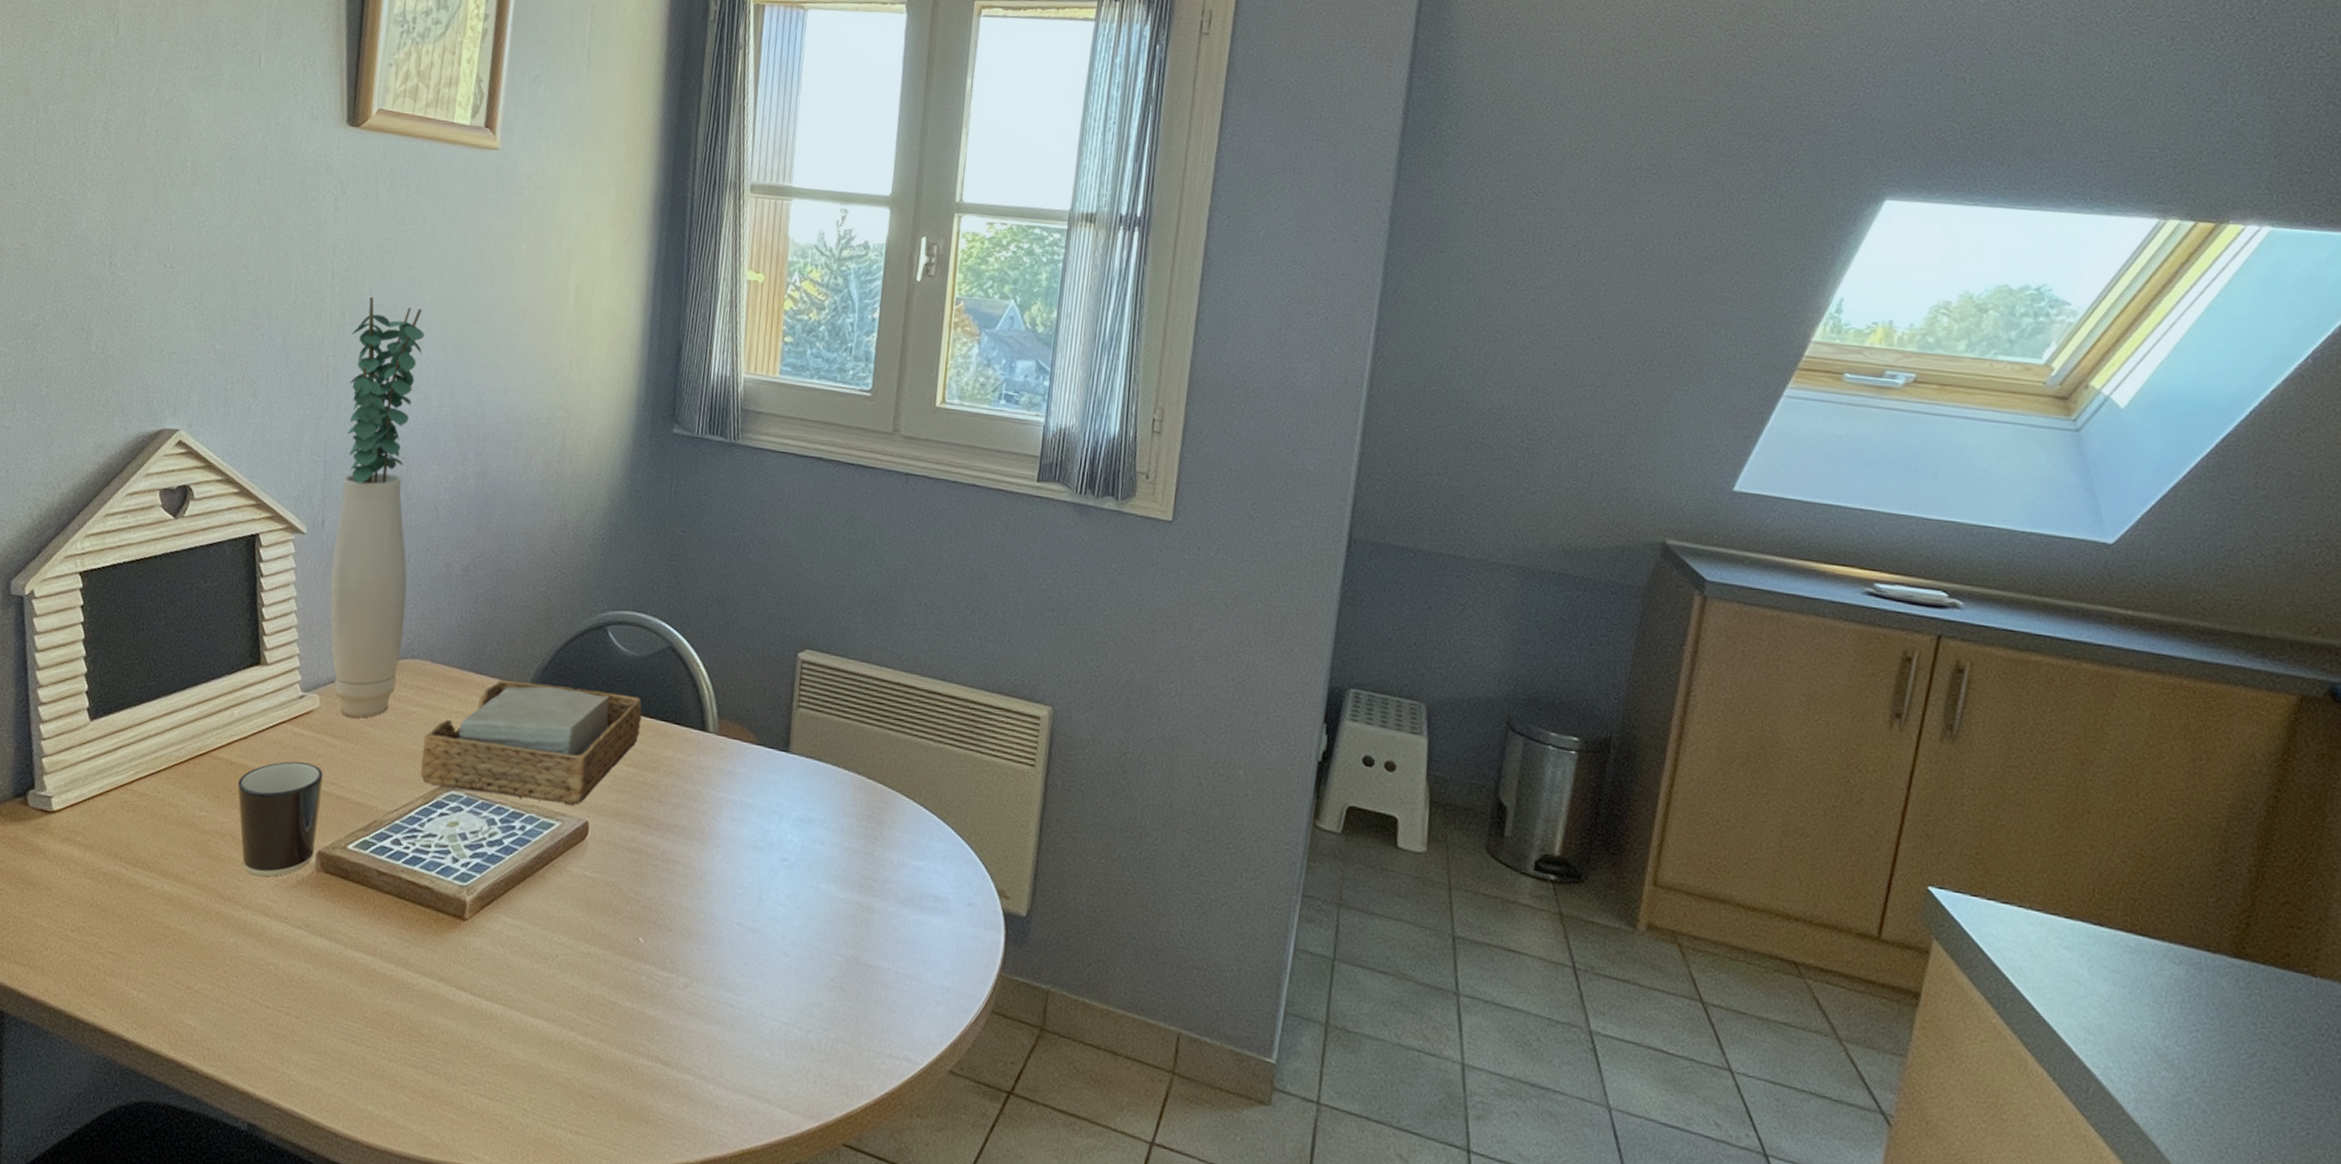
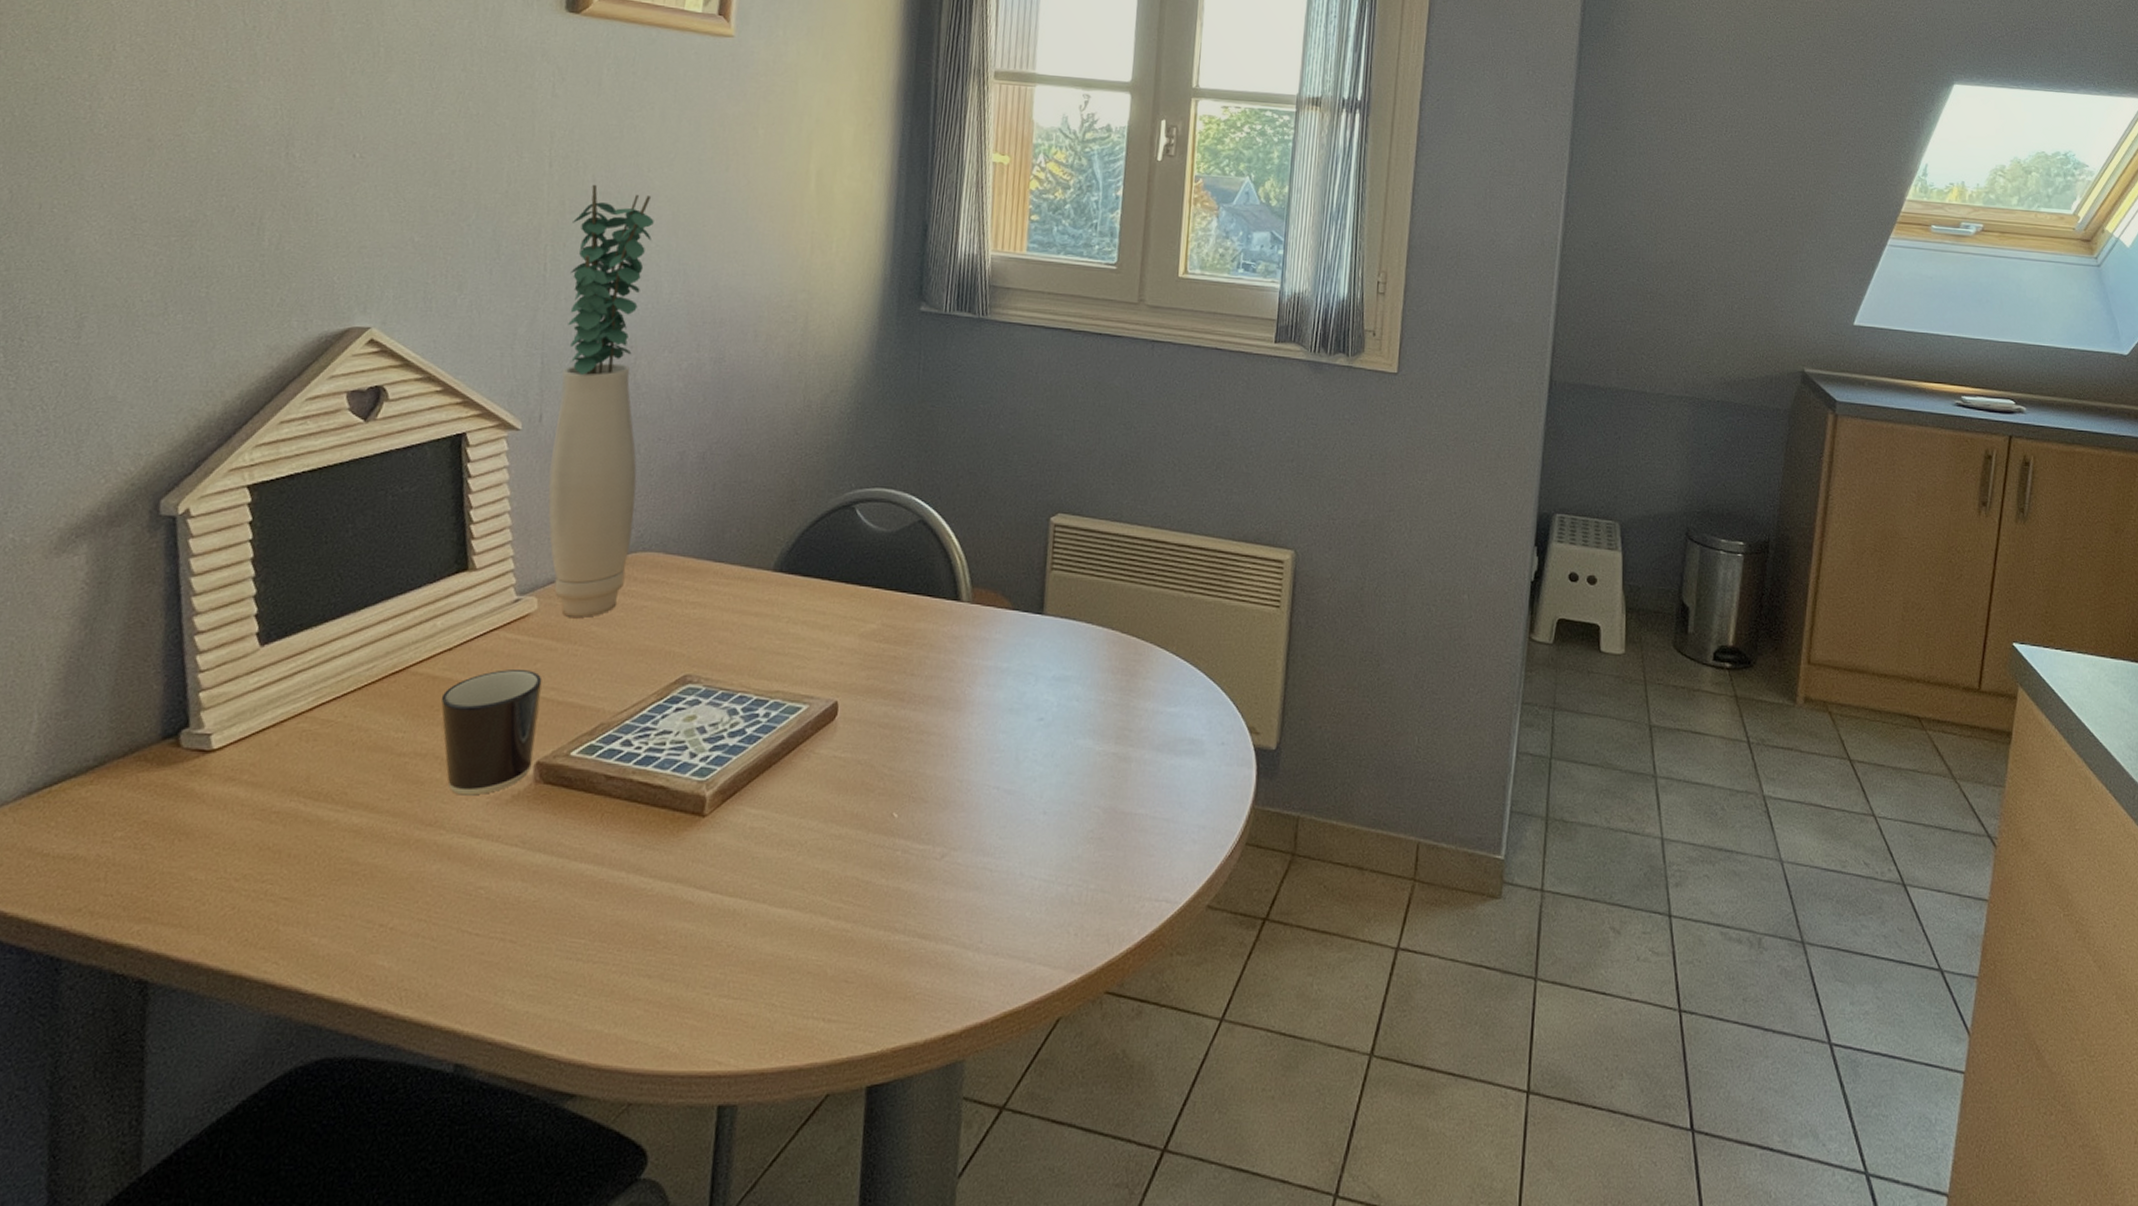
napkin holder: present [420,679,642,805] -> none [653,565,893,686]

